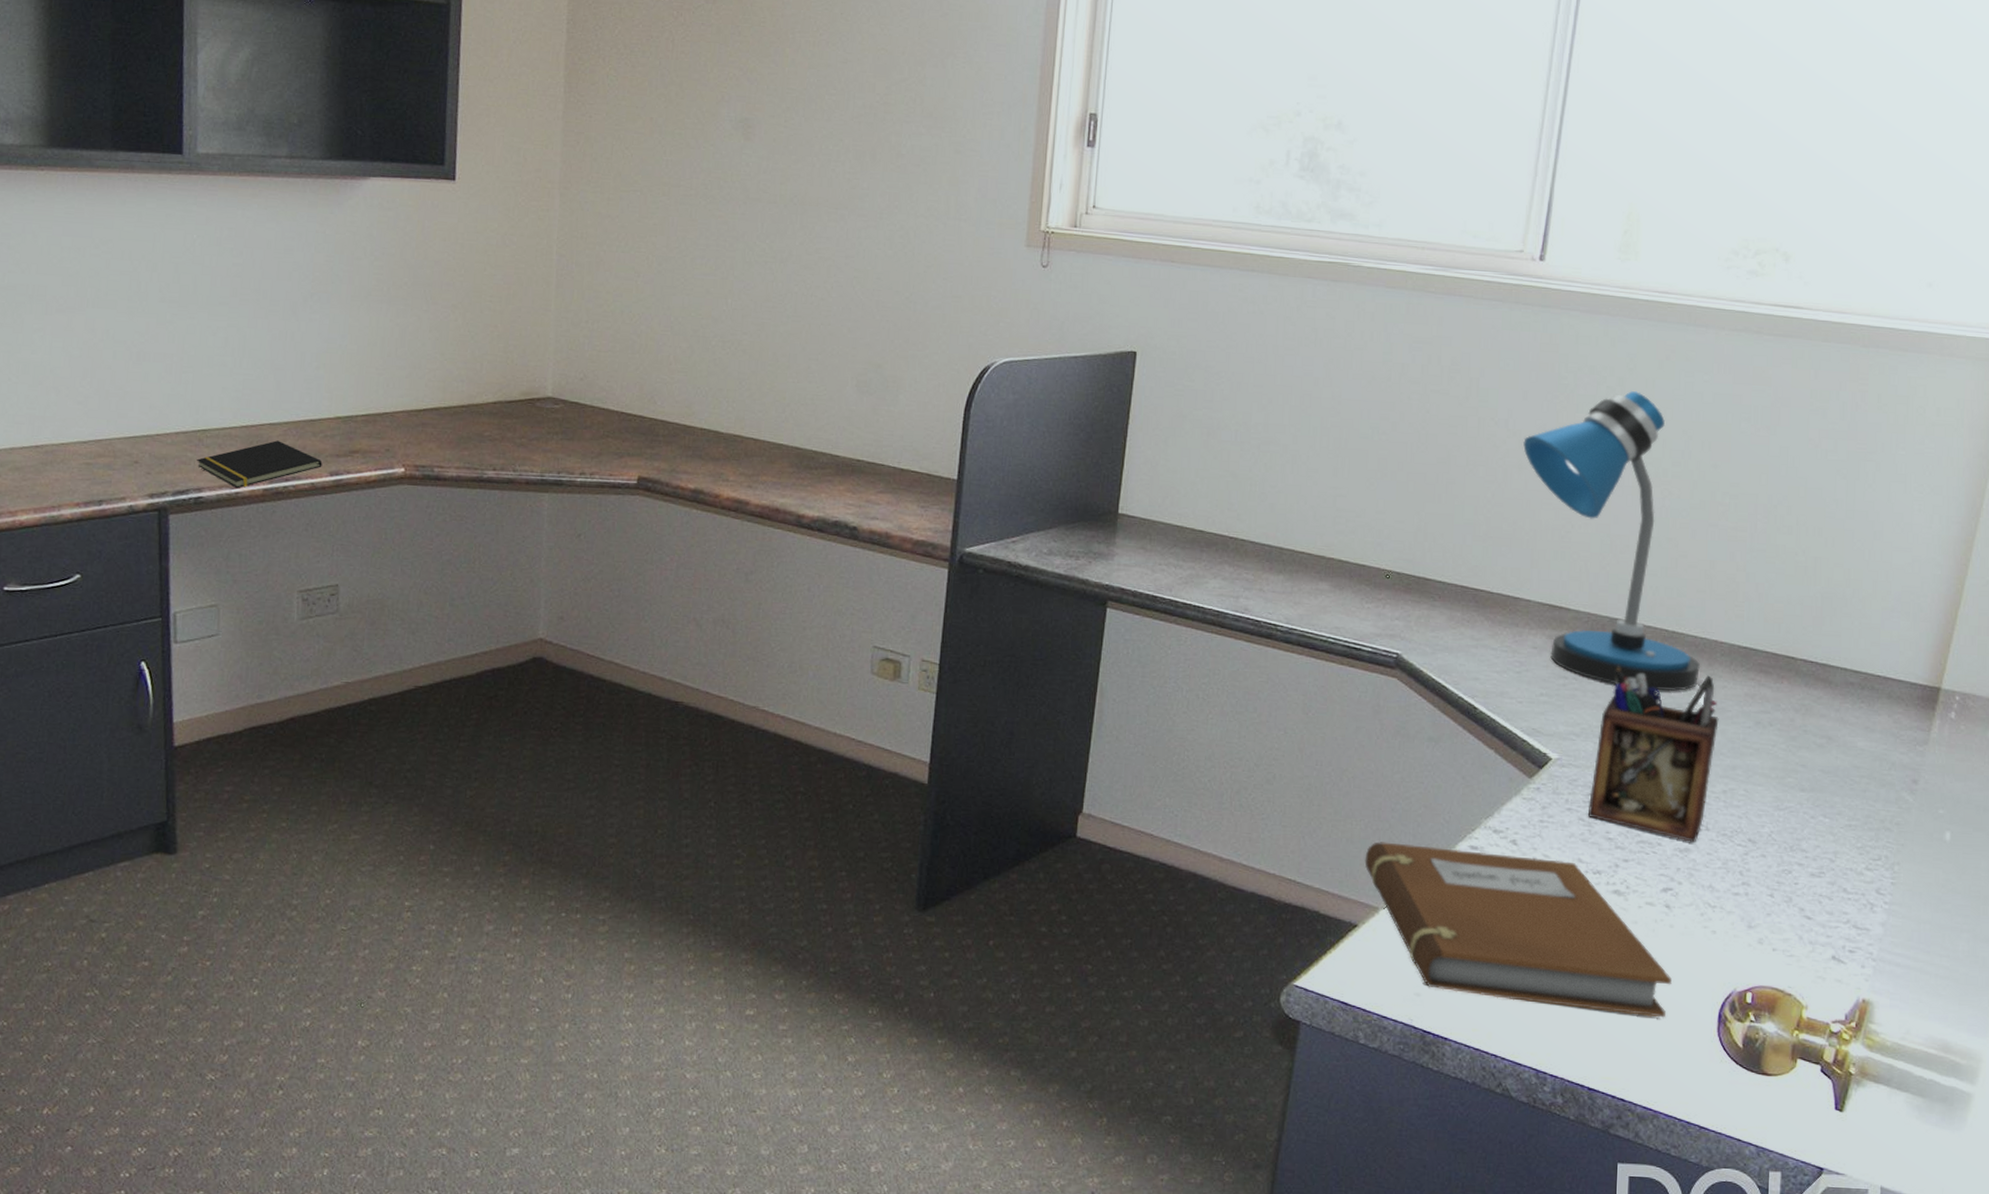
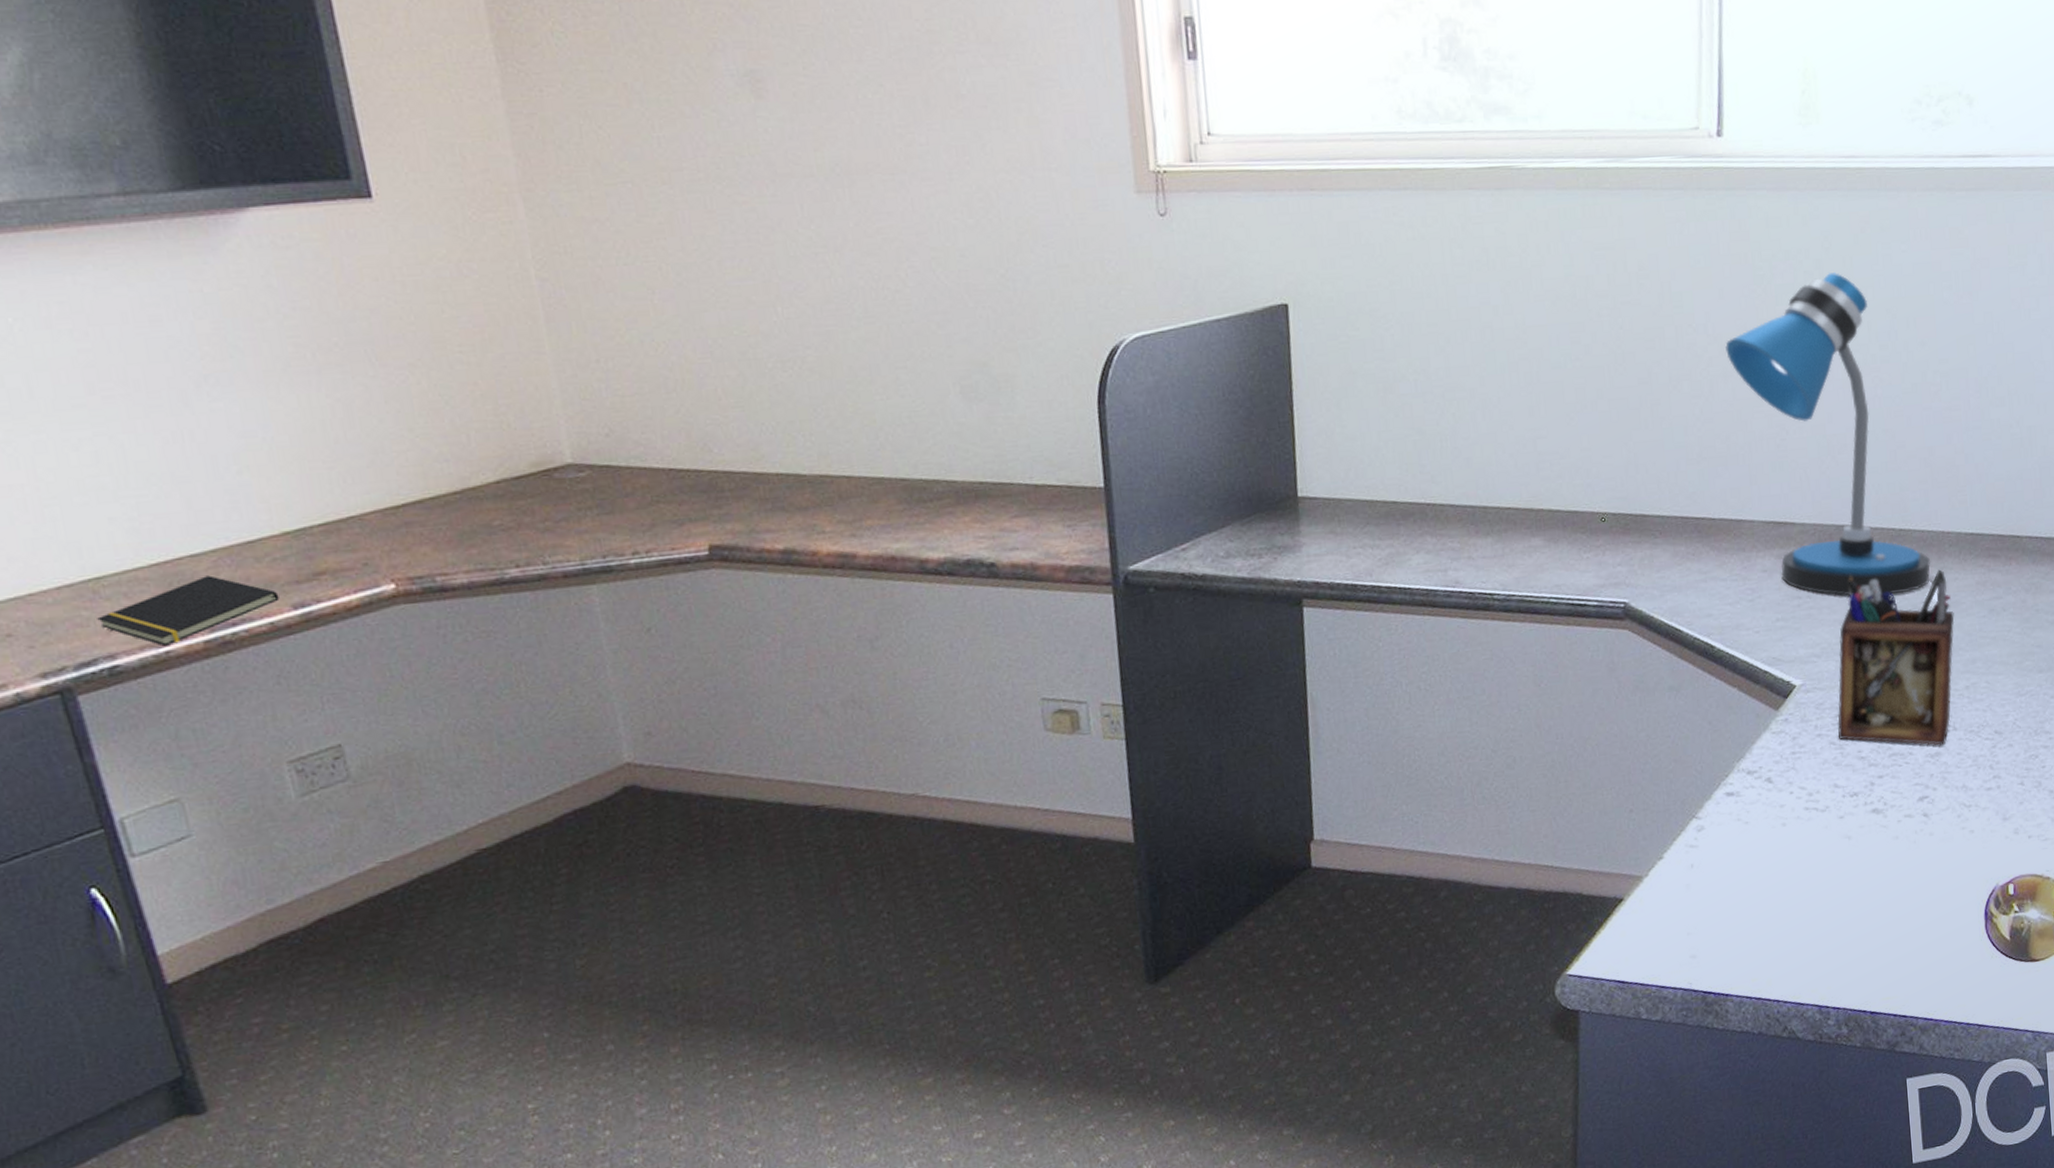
notebook: present [1364,842,1672,1018] -> none [1621,789,1937,948]

